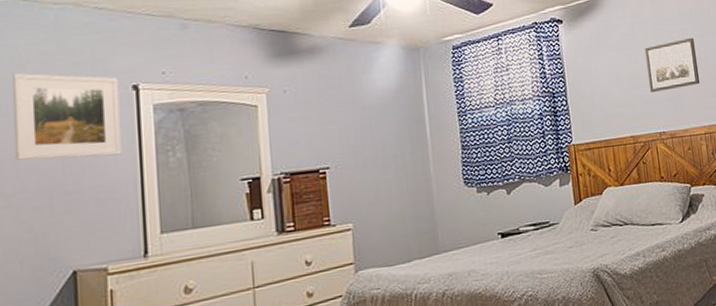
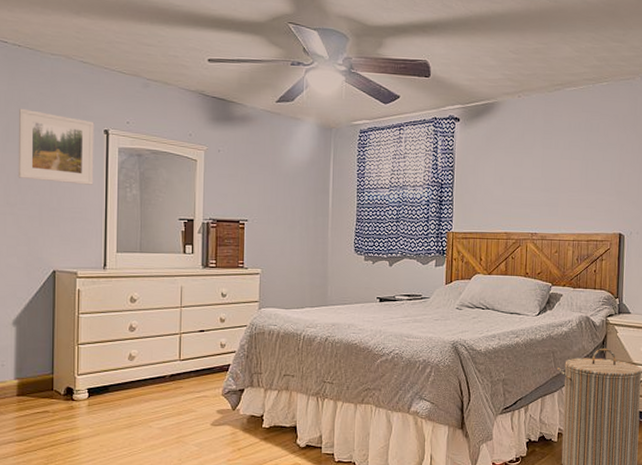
wall art: present [644,37,701,92] -> none [529,149,578,196]

